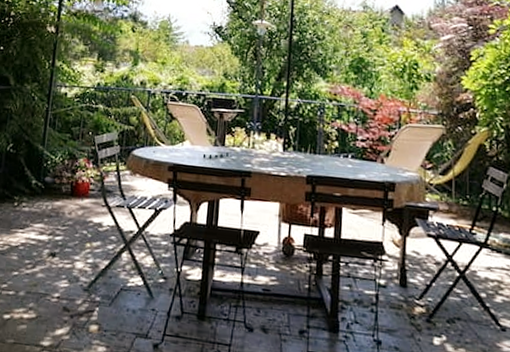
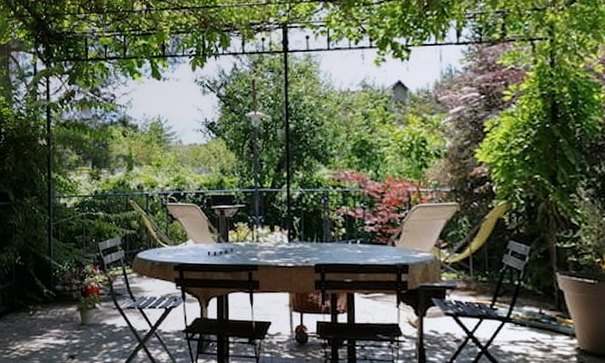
potted plant: none [62,187,93,222] -> present [75,292,103,325]

